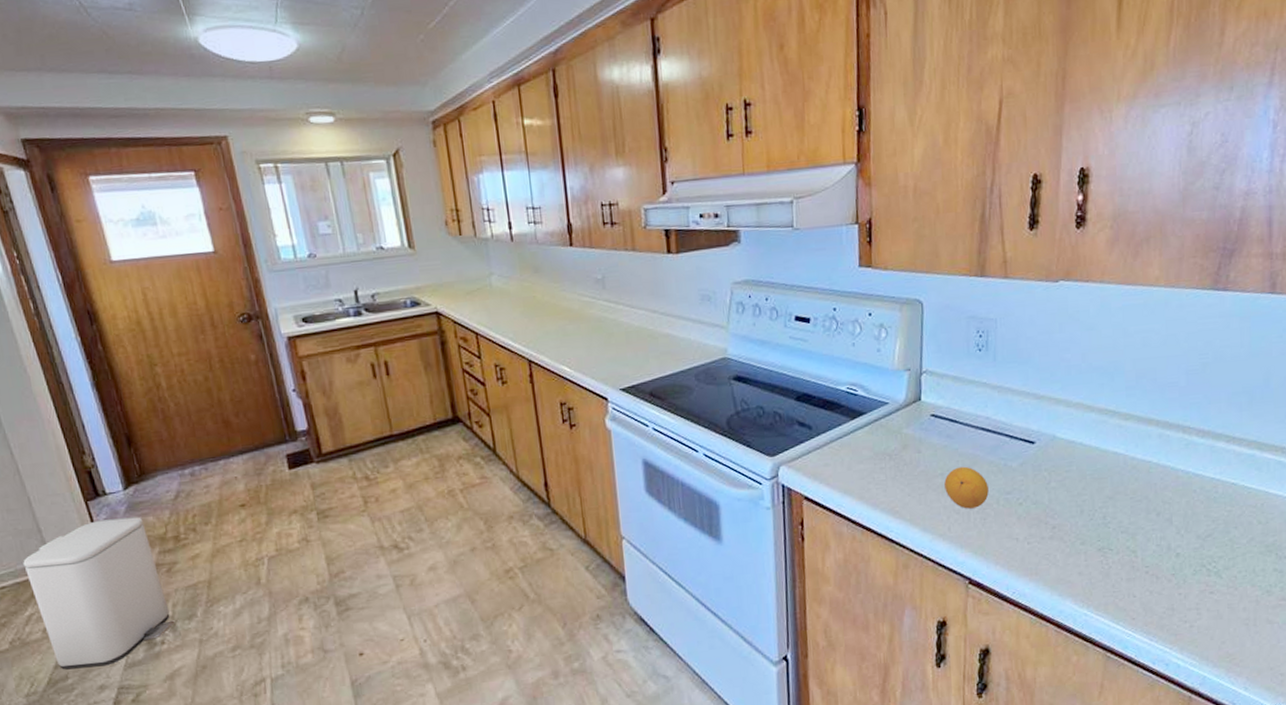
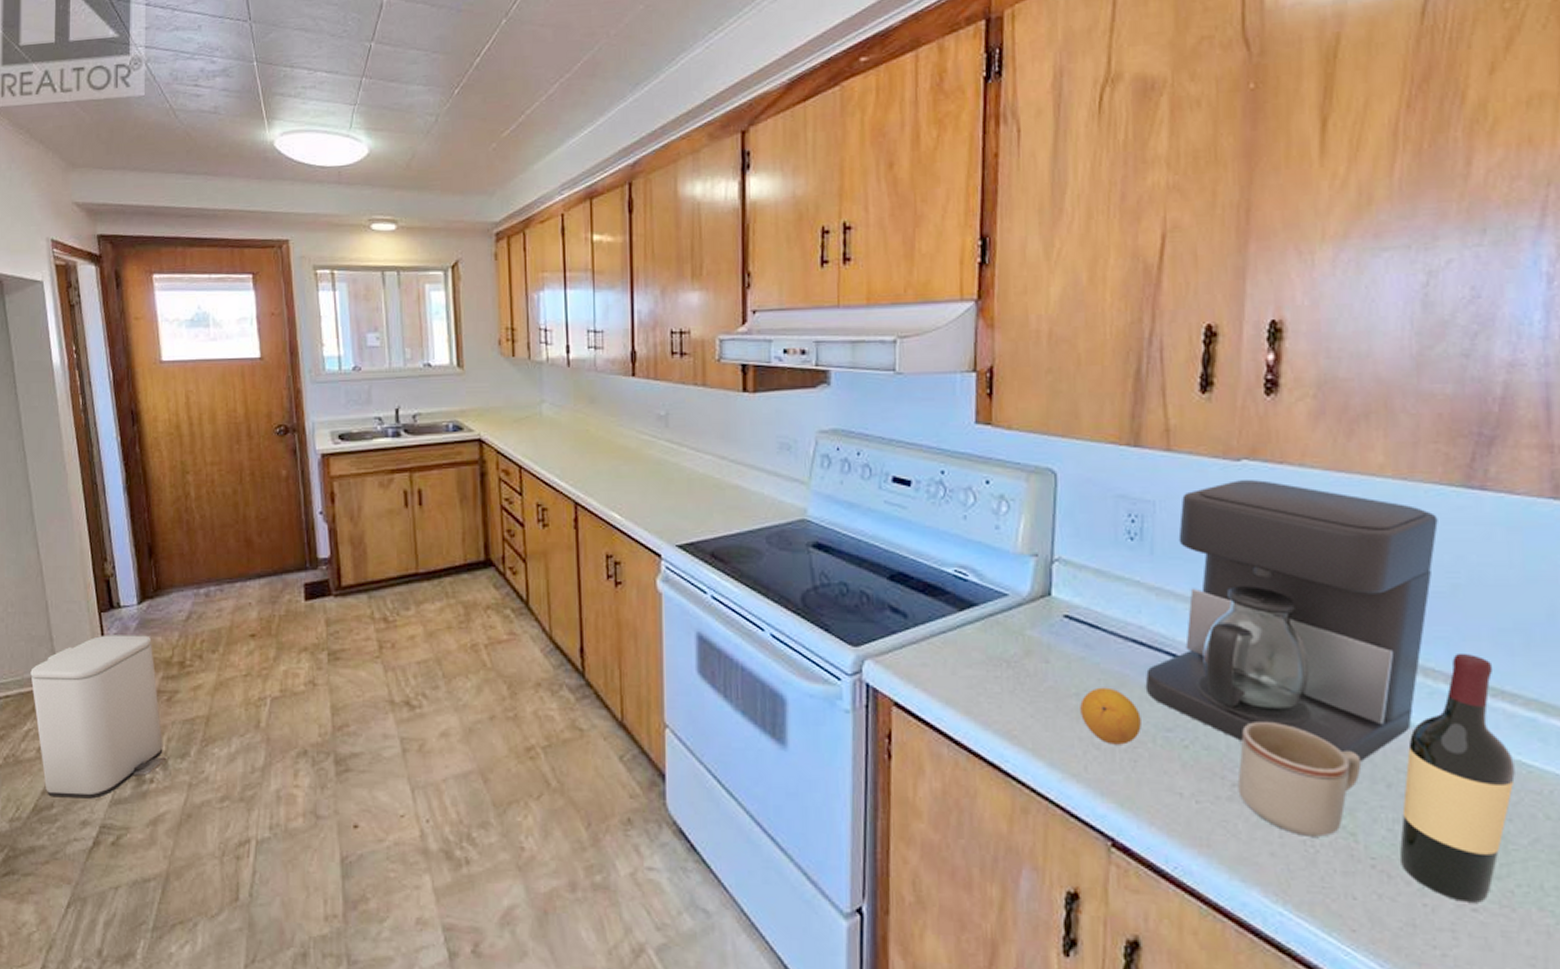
coffee maker: none [991,296,1195,500] -> present [1145,480,1438,762]
mug: none [1056,478,1141,558] -> present [1237,722,1362,837]
wine bottle: none [1164,412,1240,588] -> present [1399,652,1515,903]

